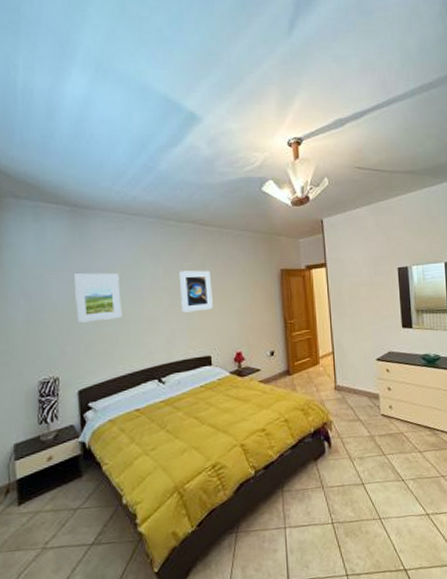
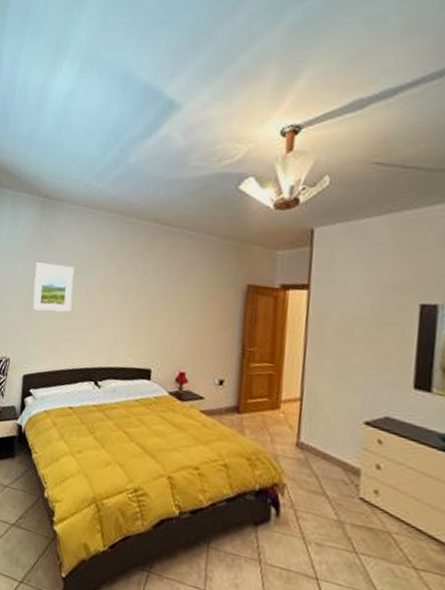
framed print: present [178,270,213,313] -> none [128,272,165,319]

